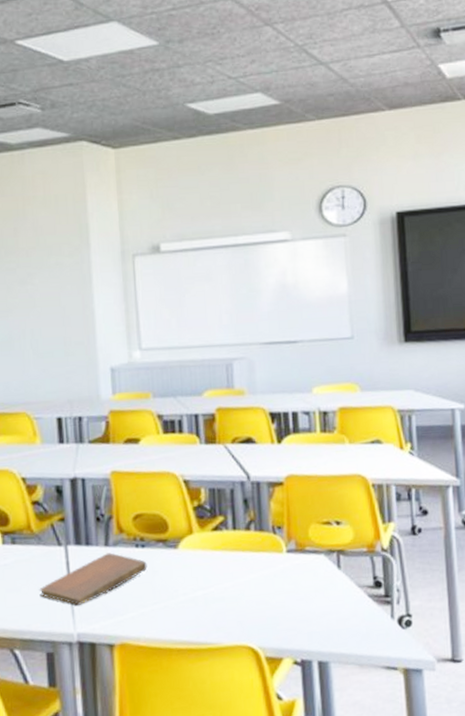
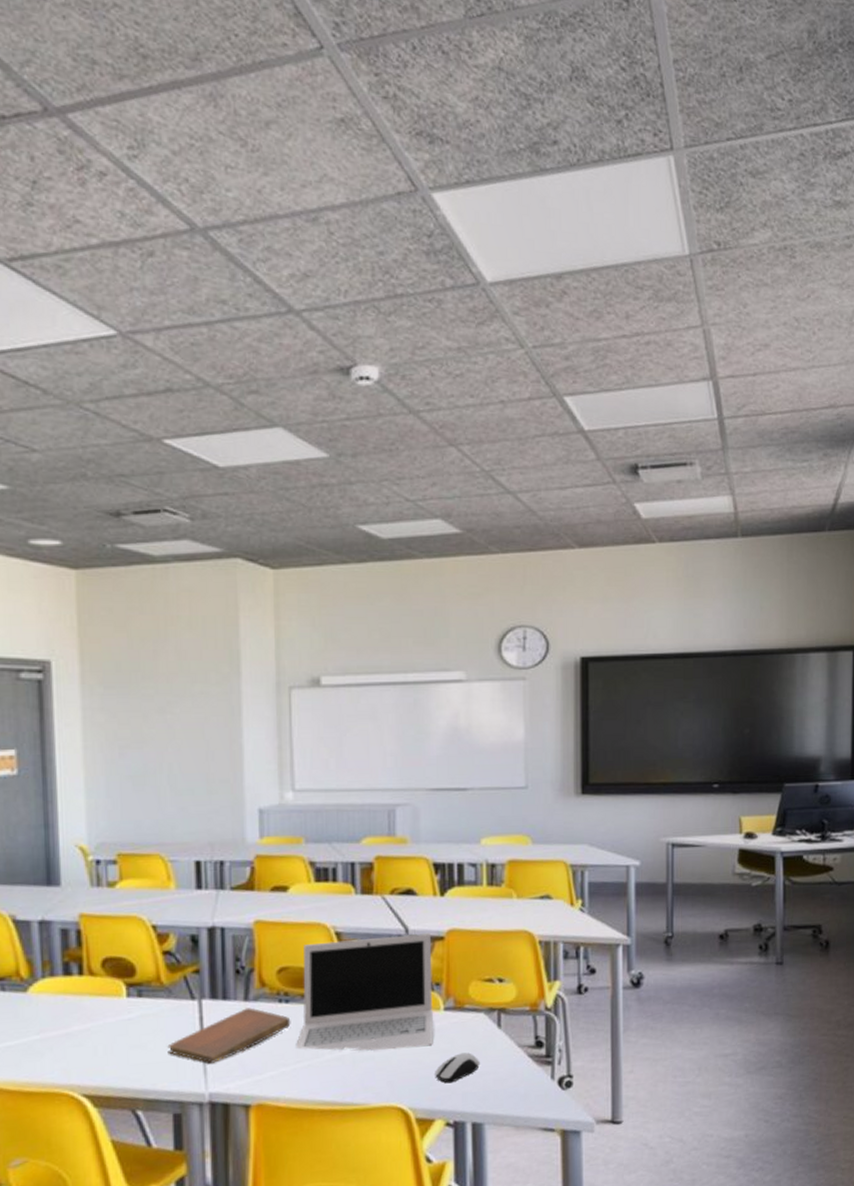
laptop: none [153,479,278,593] -> present [296,933,433,1051]
computer mouse: none [281,593,323,623] -> present [435,1052,480,1084]

